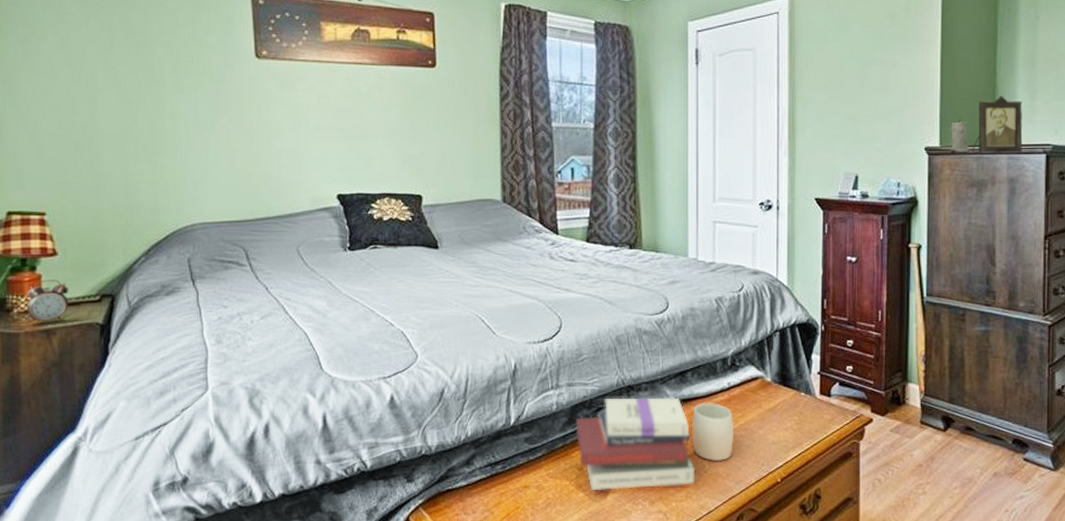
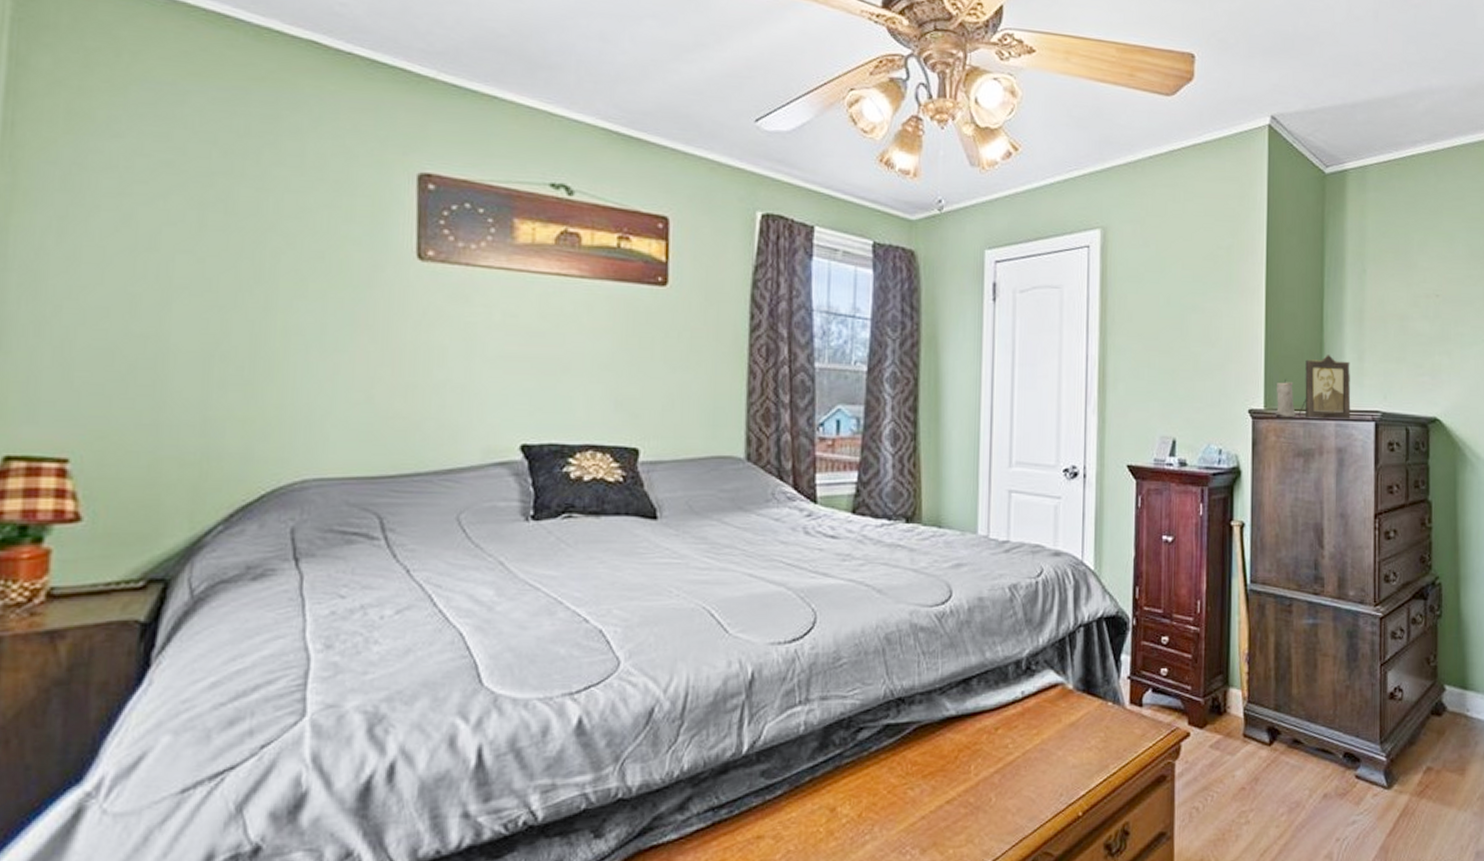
alarm clock: present [26,279,69,325] -> none [19,557,95,625]
books: present [575,397,695,490] -> none [828,711,978,838]
mug: present [691,403,735,461] -> none [975,718,1029,792]

